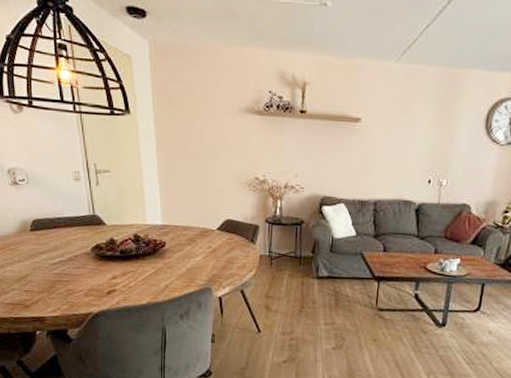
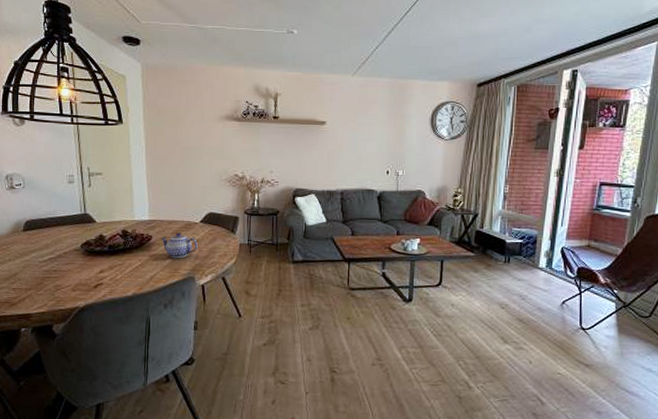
teapot: none [174,240,215,268] -> present [160,232,198,259]

